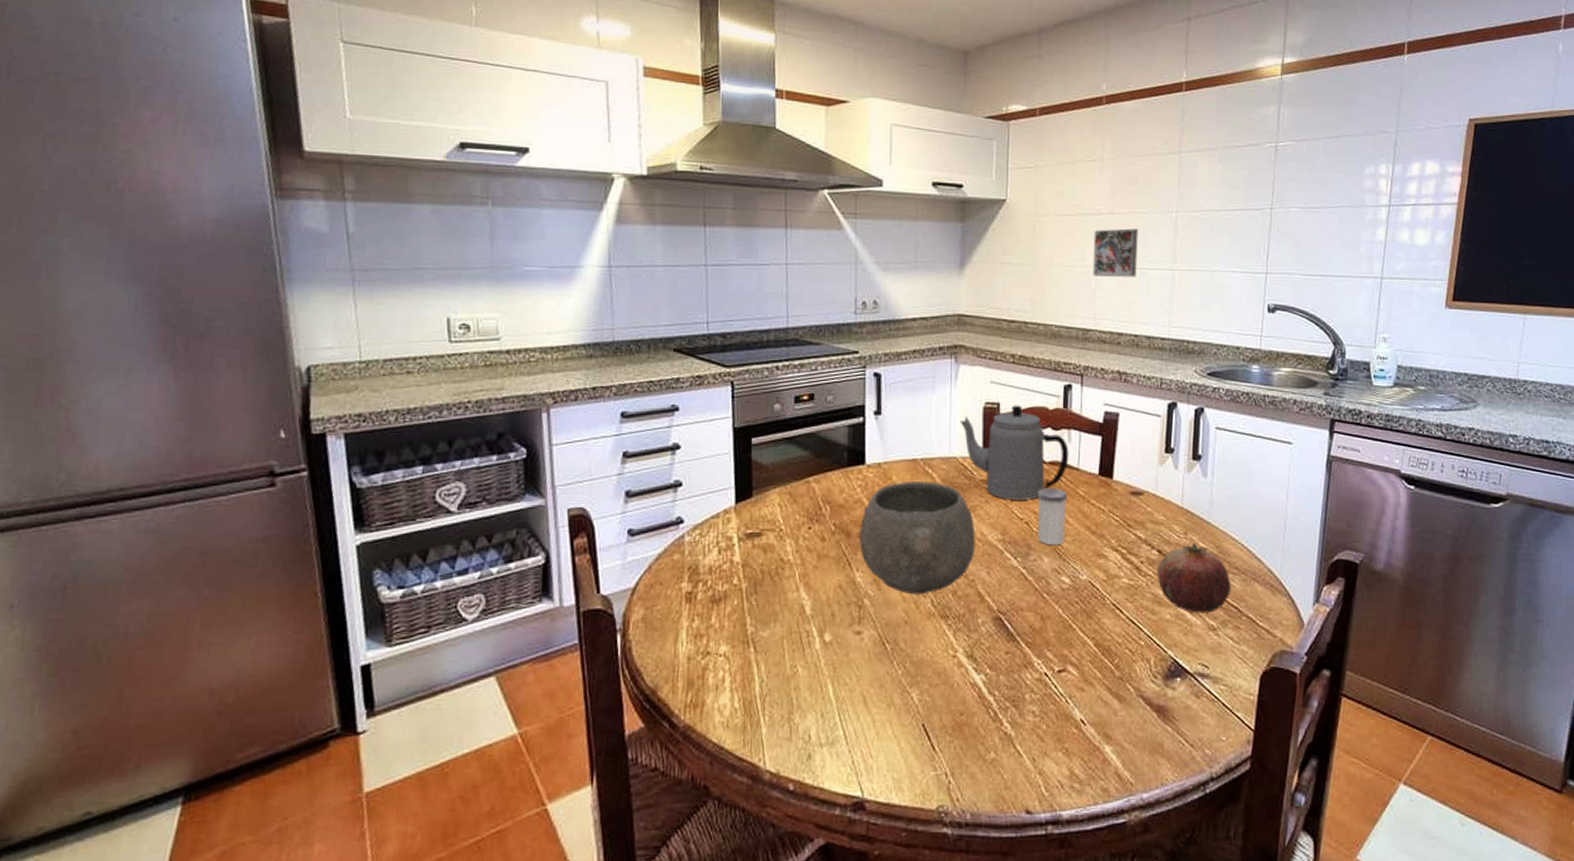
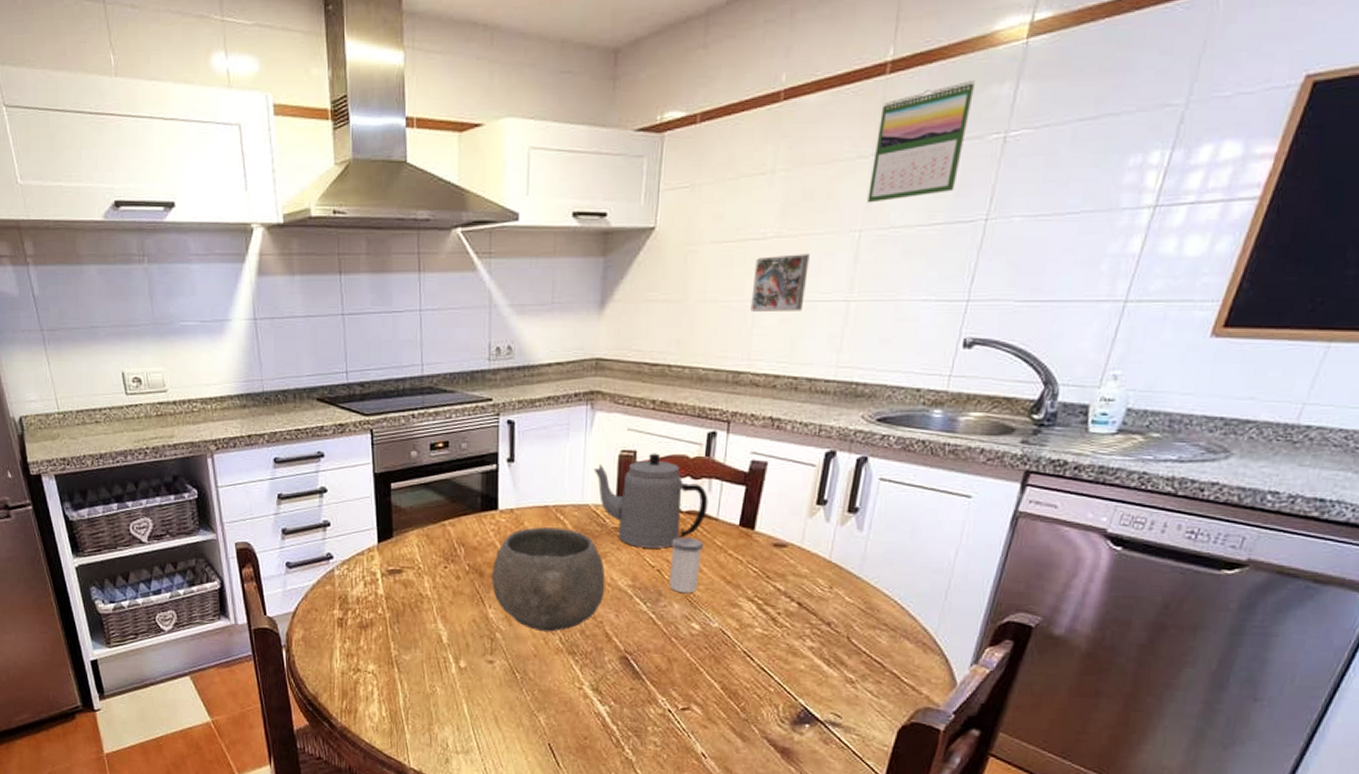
fruit: present [1156,542,1232,613] -> none [794,597,877,667]
calendar: none [1179,102,1249,190] -> present [867,81,975,203]

